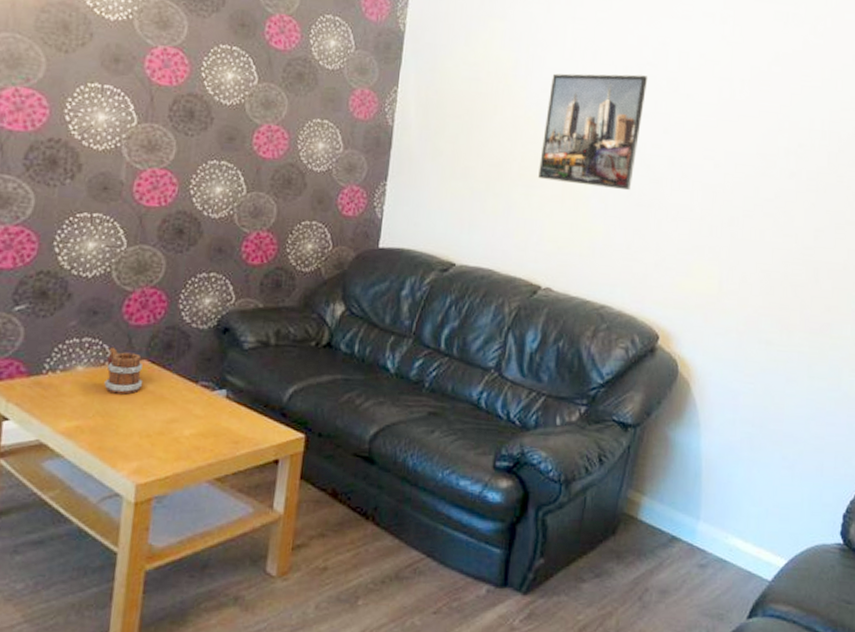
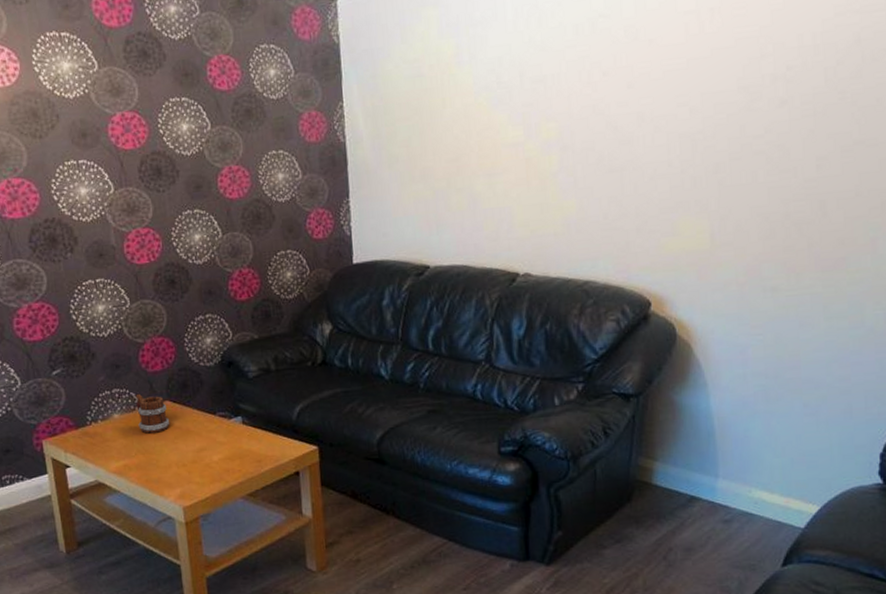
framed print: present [538,73,648,191] -> none [497,30,603,165]

